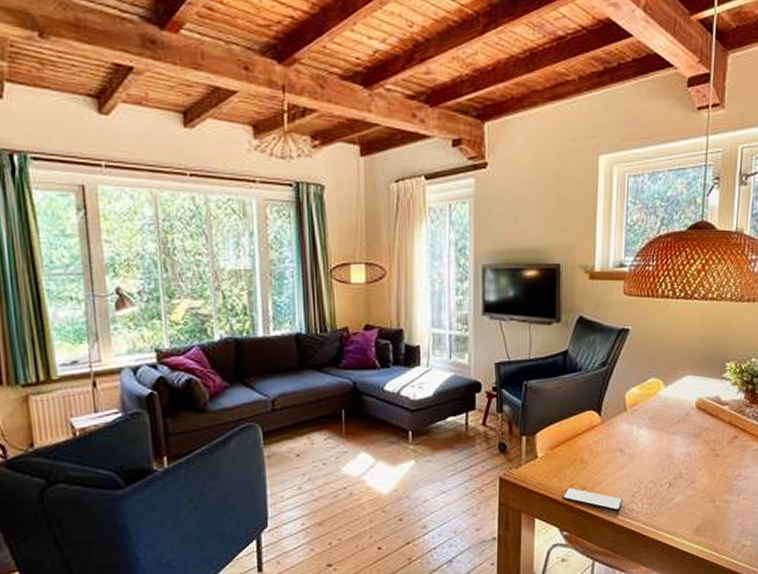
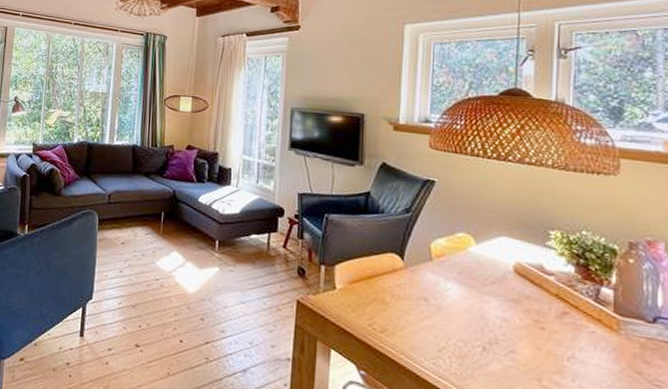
smartphone: present [562,487,623,513] -> none [361,325,428,365]

